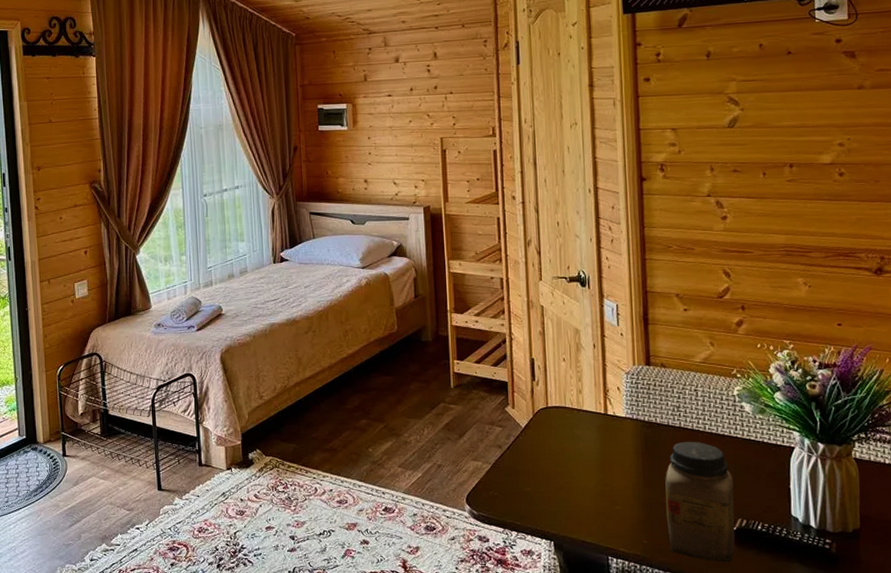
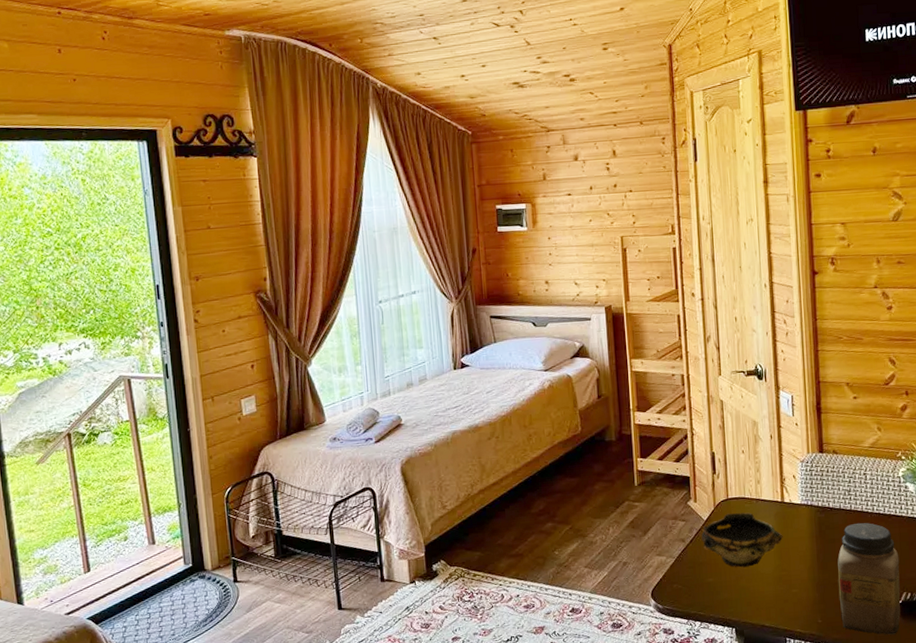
bowl: none [519,422,606,479] -> present [701,512,783,568]

